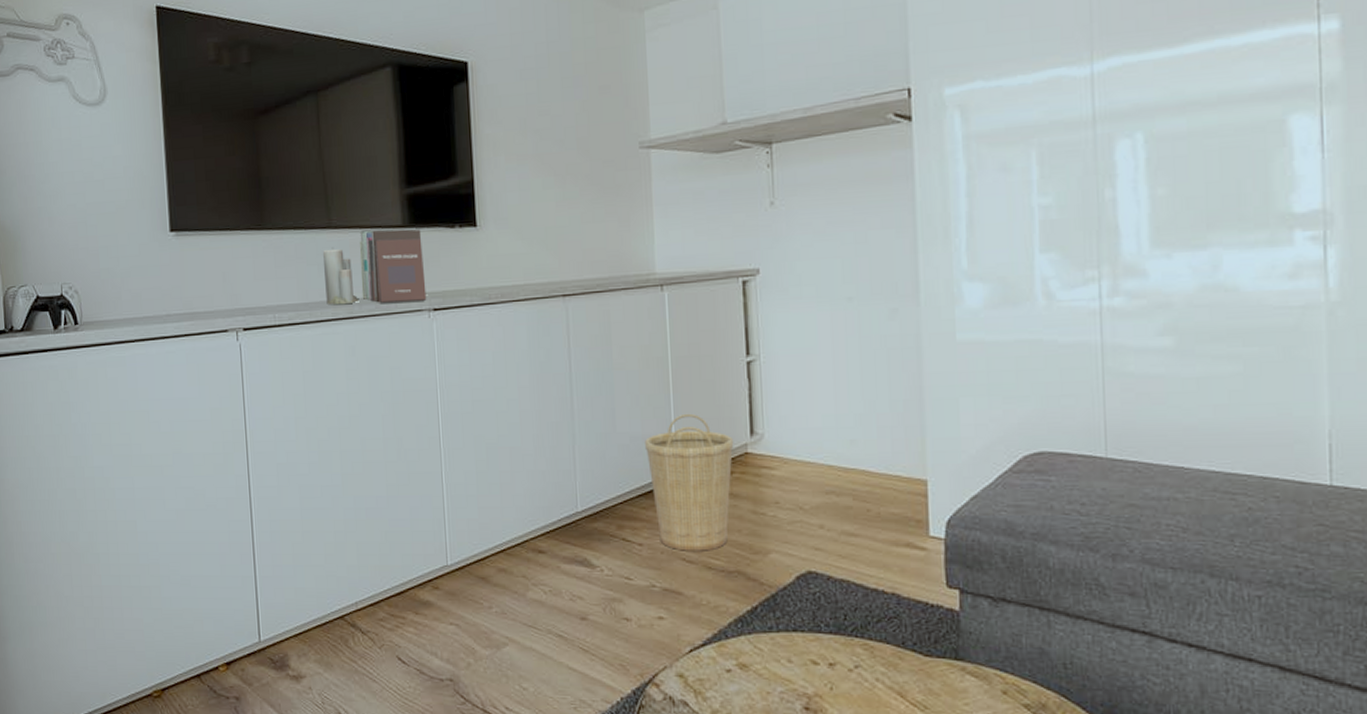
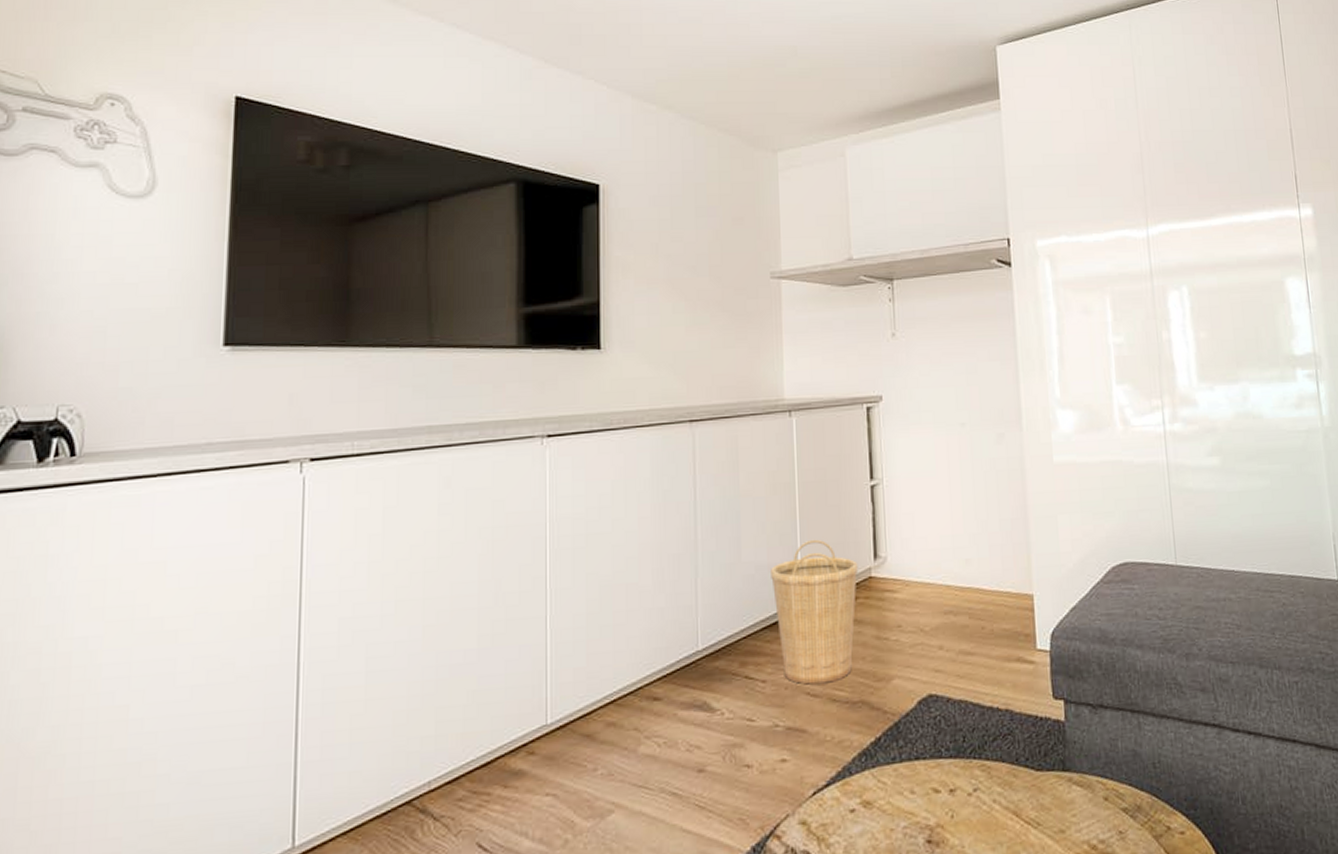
candle: present [323,247,358,305] -> none [420,367,459,432]
books: present [359,228,427,304] -> none [464,349,540,430]

